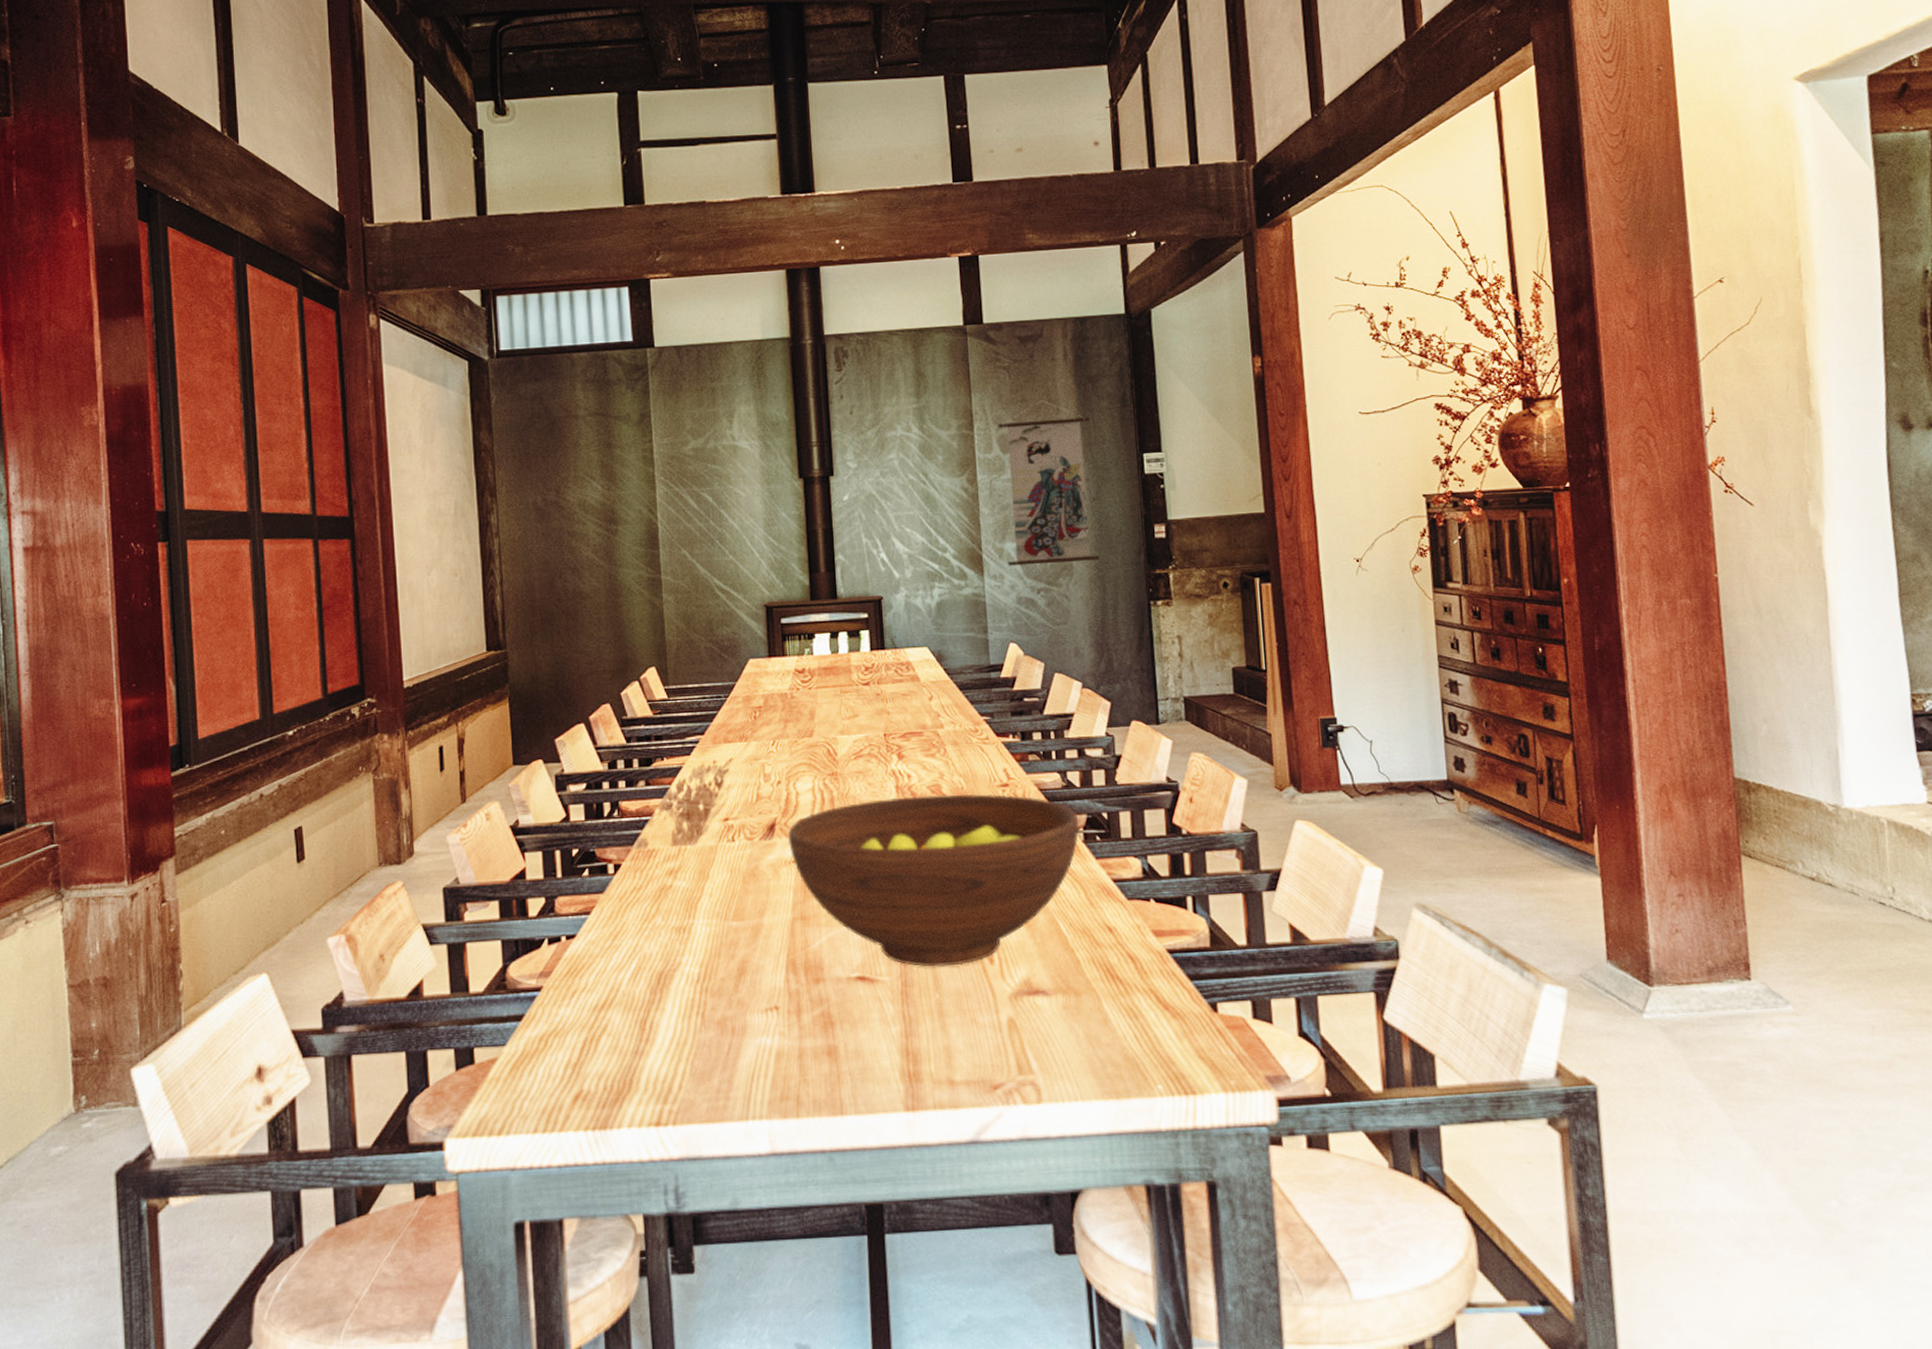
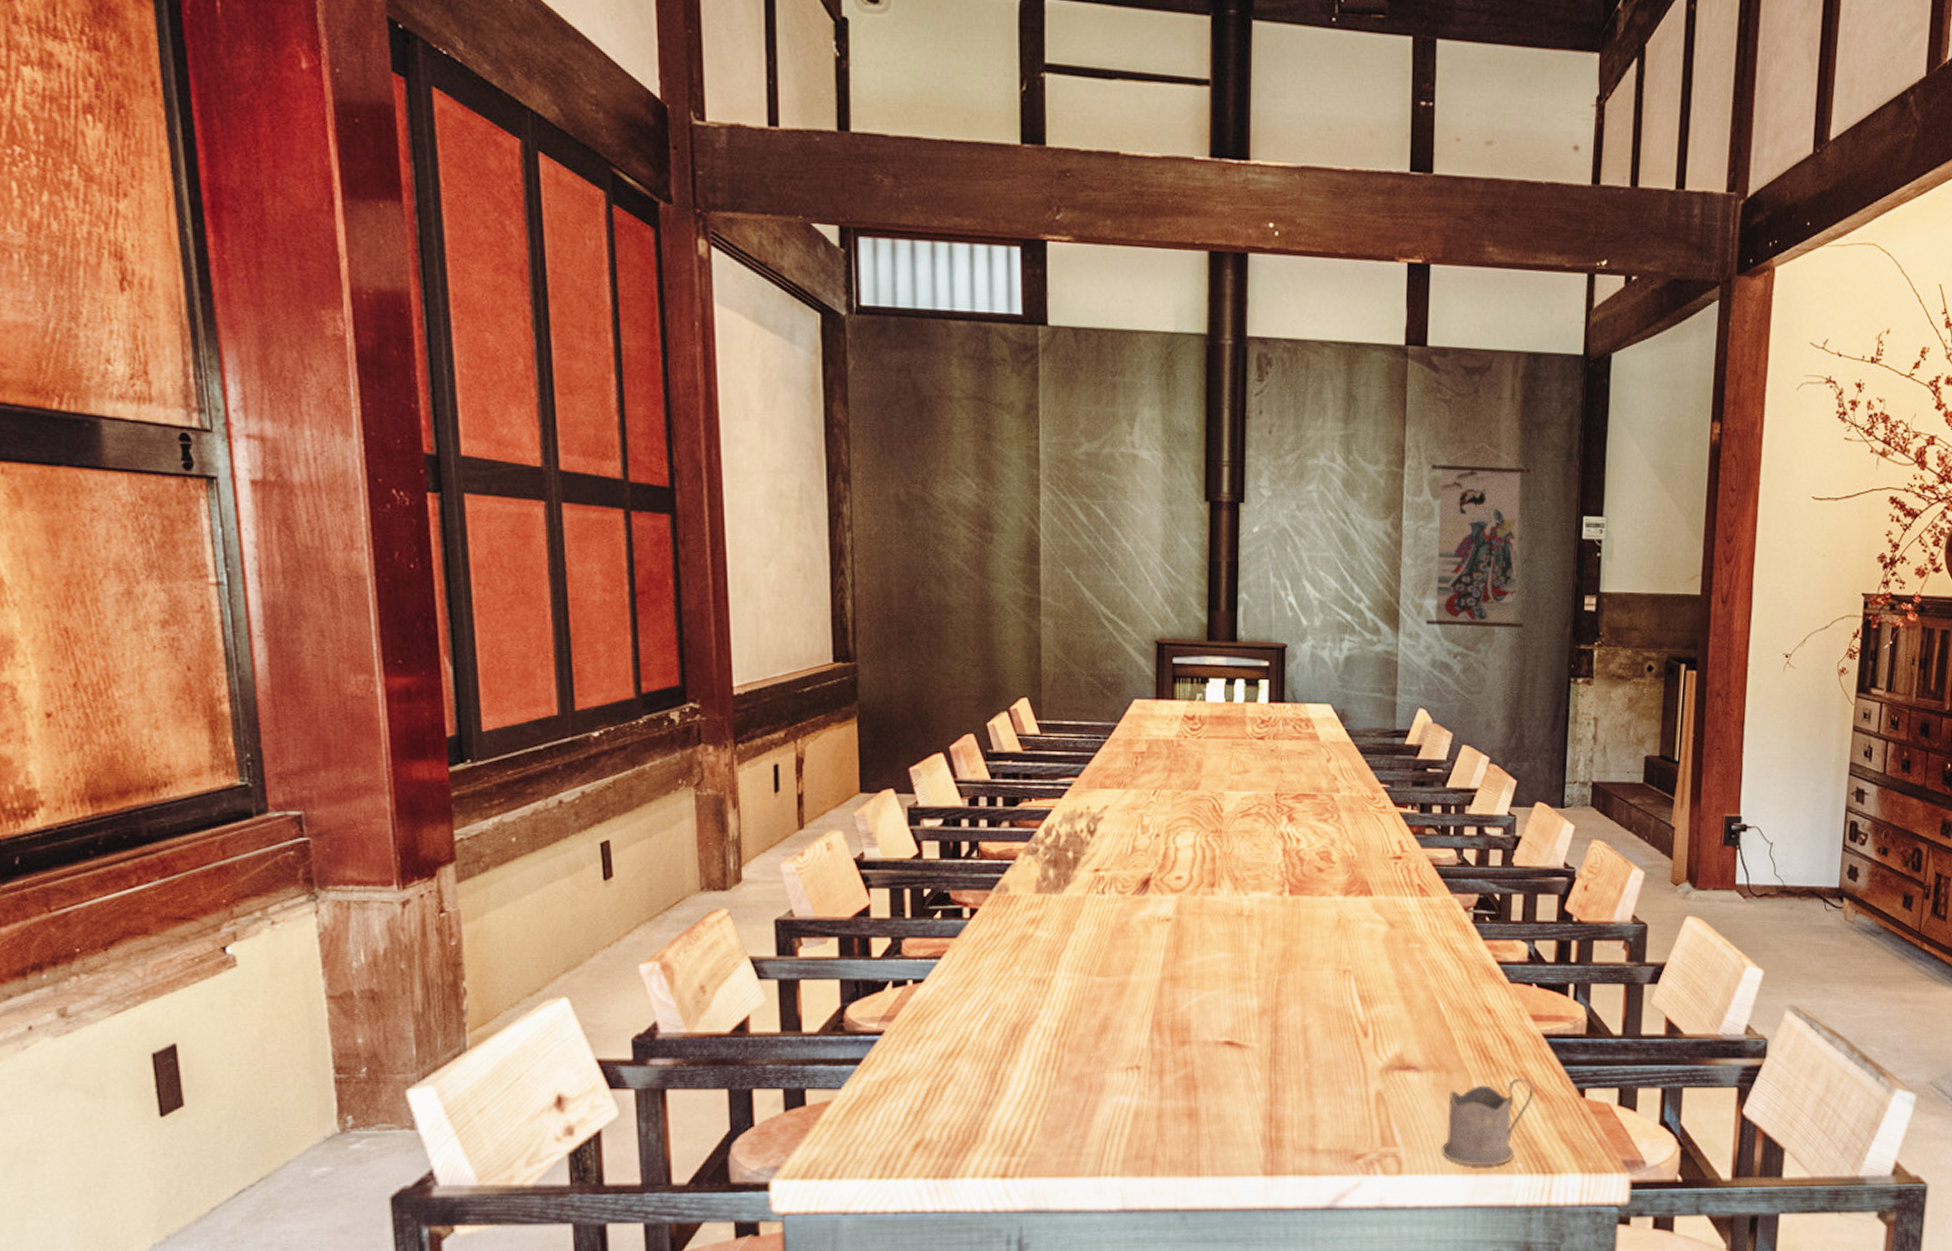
fruit bowl: present [787,793,1079,967] -> none [1162,861,1470,1037]
tea glass holder: none [1079,996,1166,1091] -> present [1442,1078,1535,1166]

